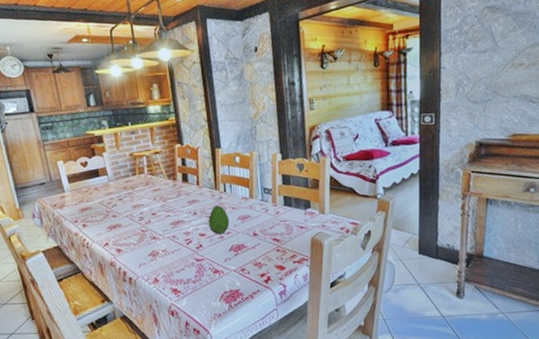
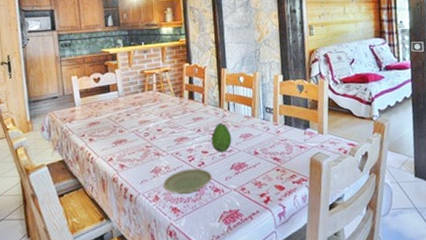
plate: none [162,250,211,277] -> present [163,168,212,195]

